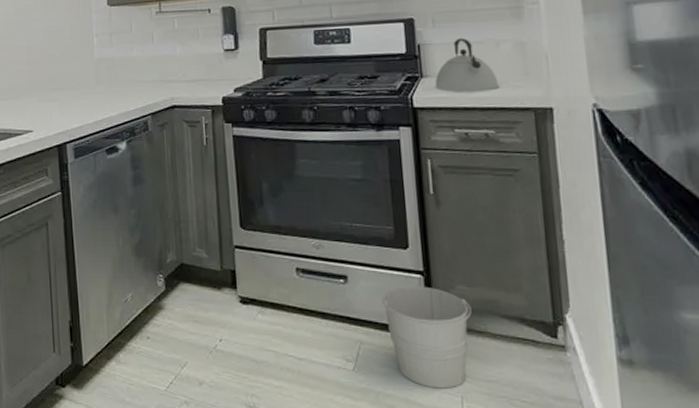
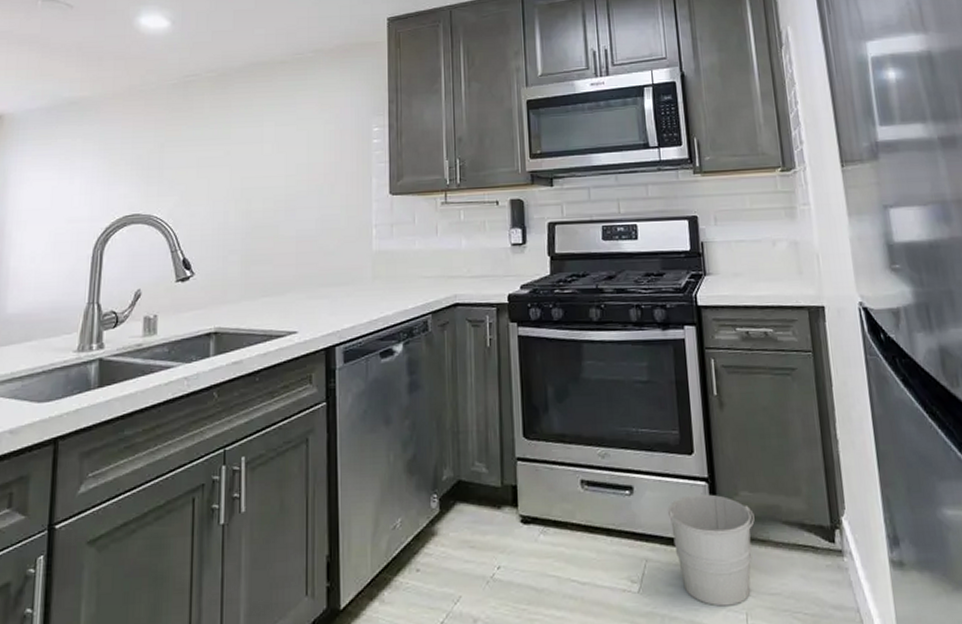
kettle: present [435,38,499,93] -> none [717,237,776,291]

